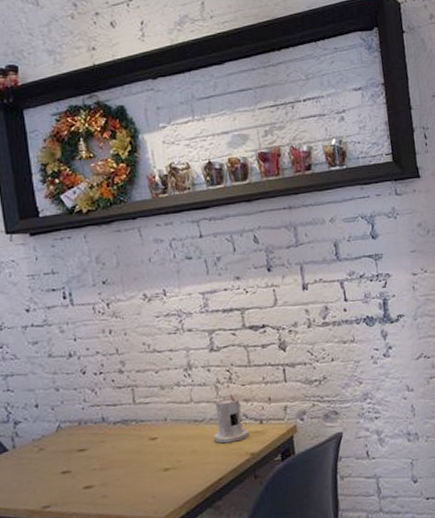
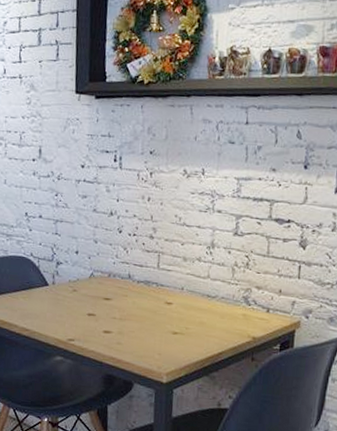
candle: present [214,394,249,444] -> none [222,279,255,324]

